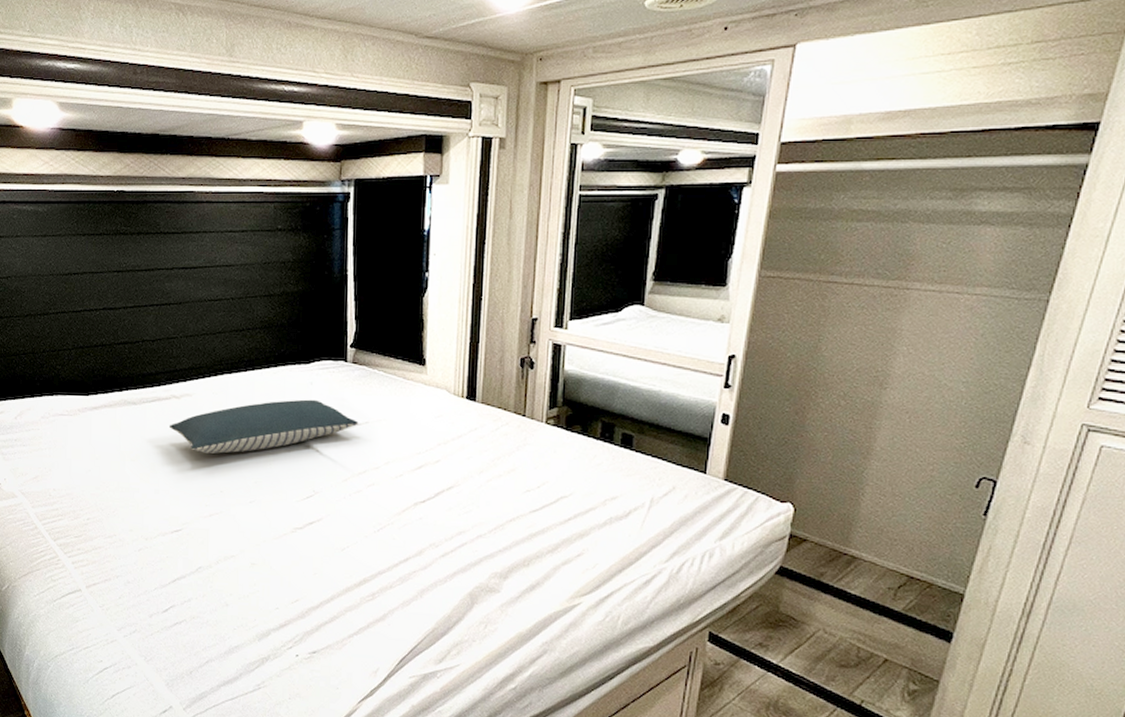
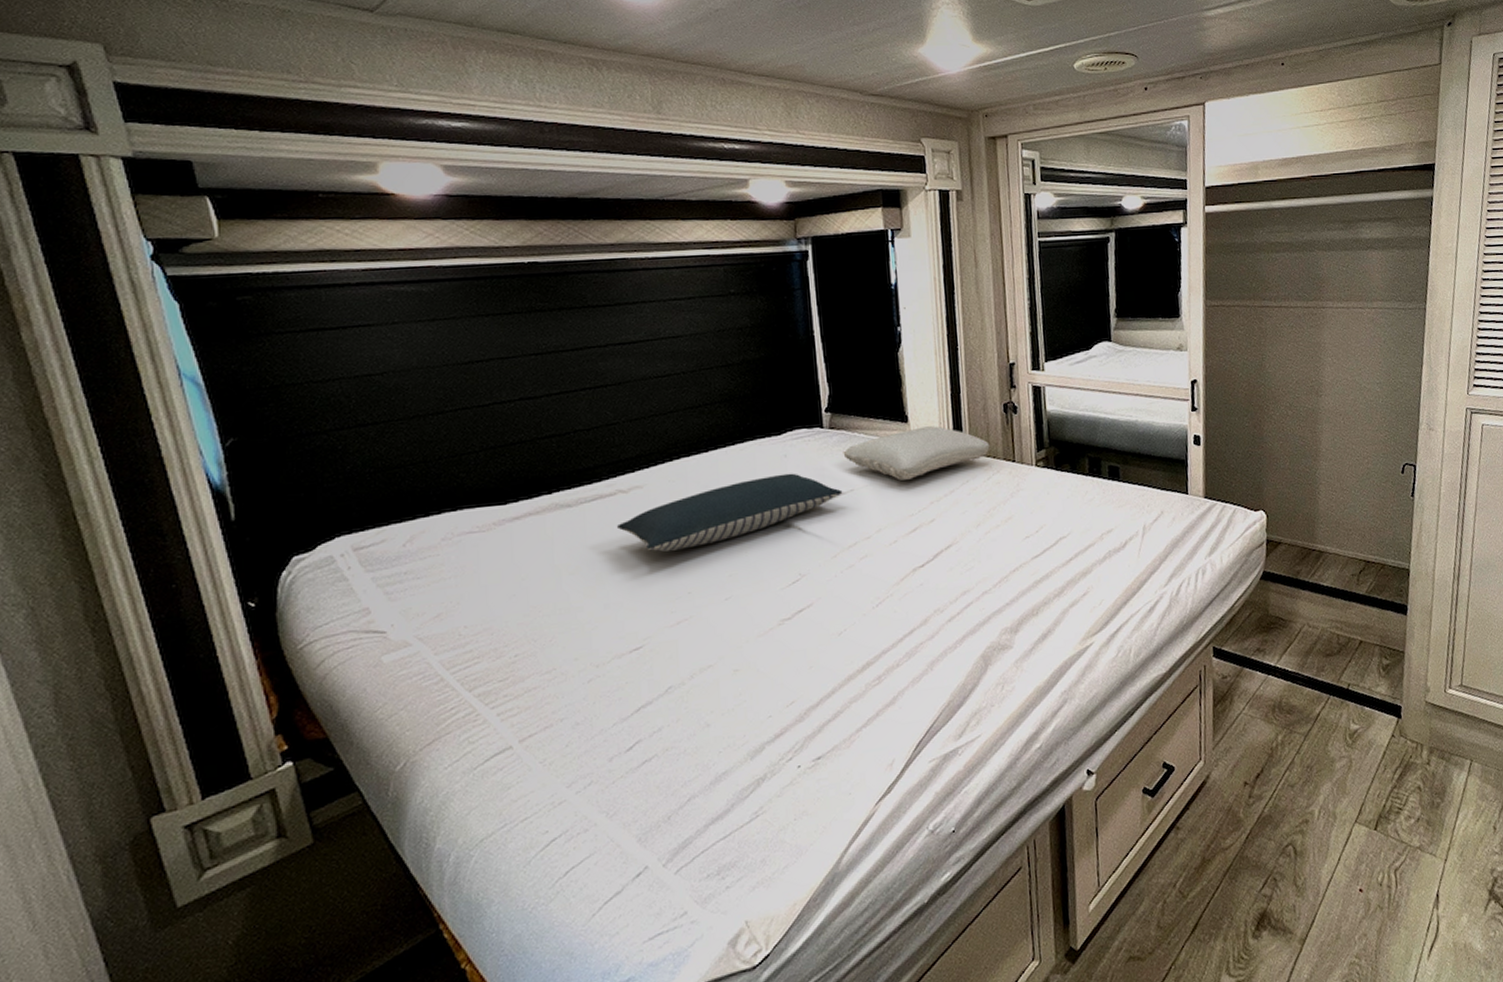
pillow: none [362,371,502,420] -> present [843,426,990,480]

